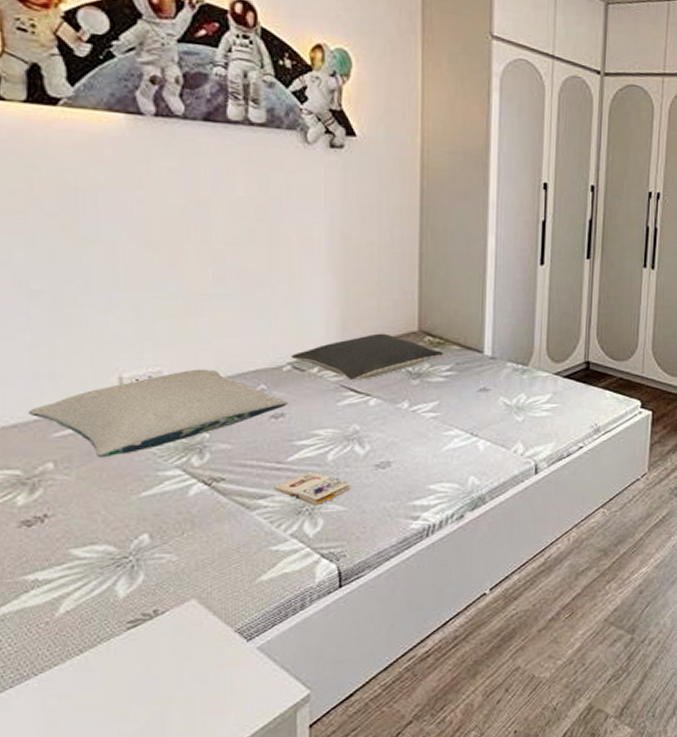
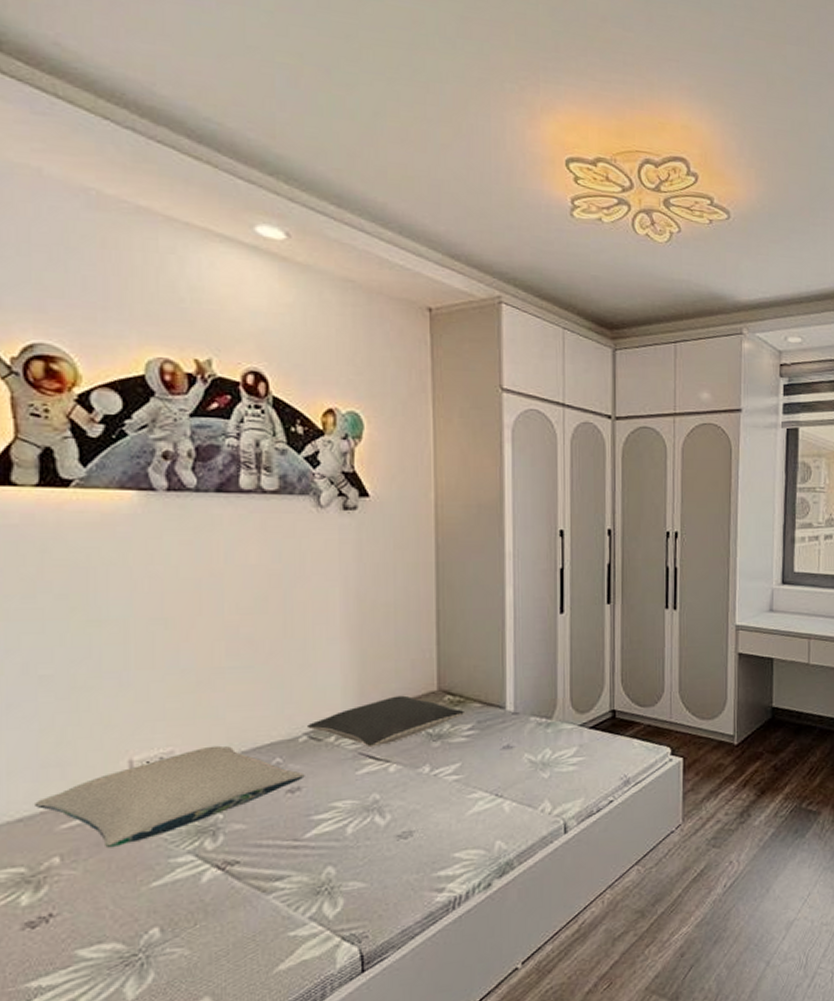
paperback book: present [275,471,351,506] -> none [292,847,372,885]

